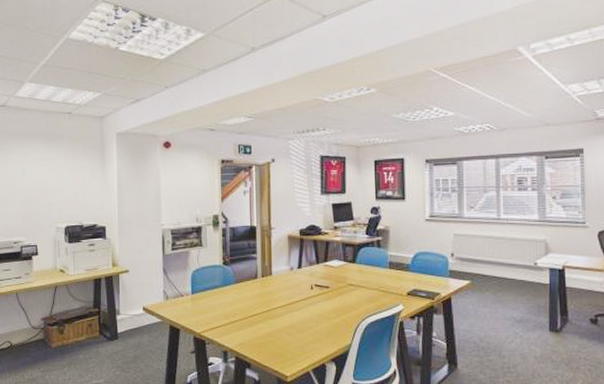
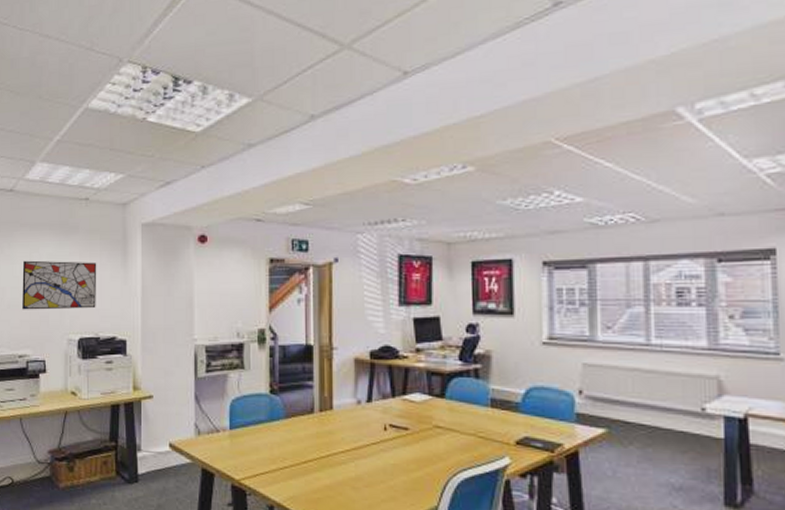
wall art: none [15,163,80,205] -> present [22,260,97,310]

